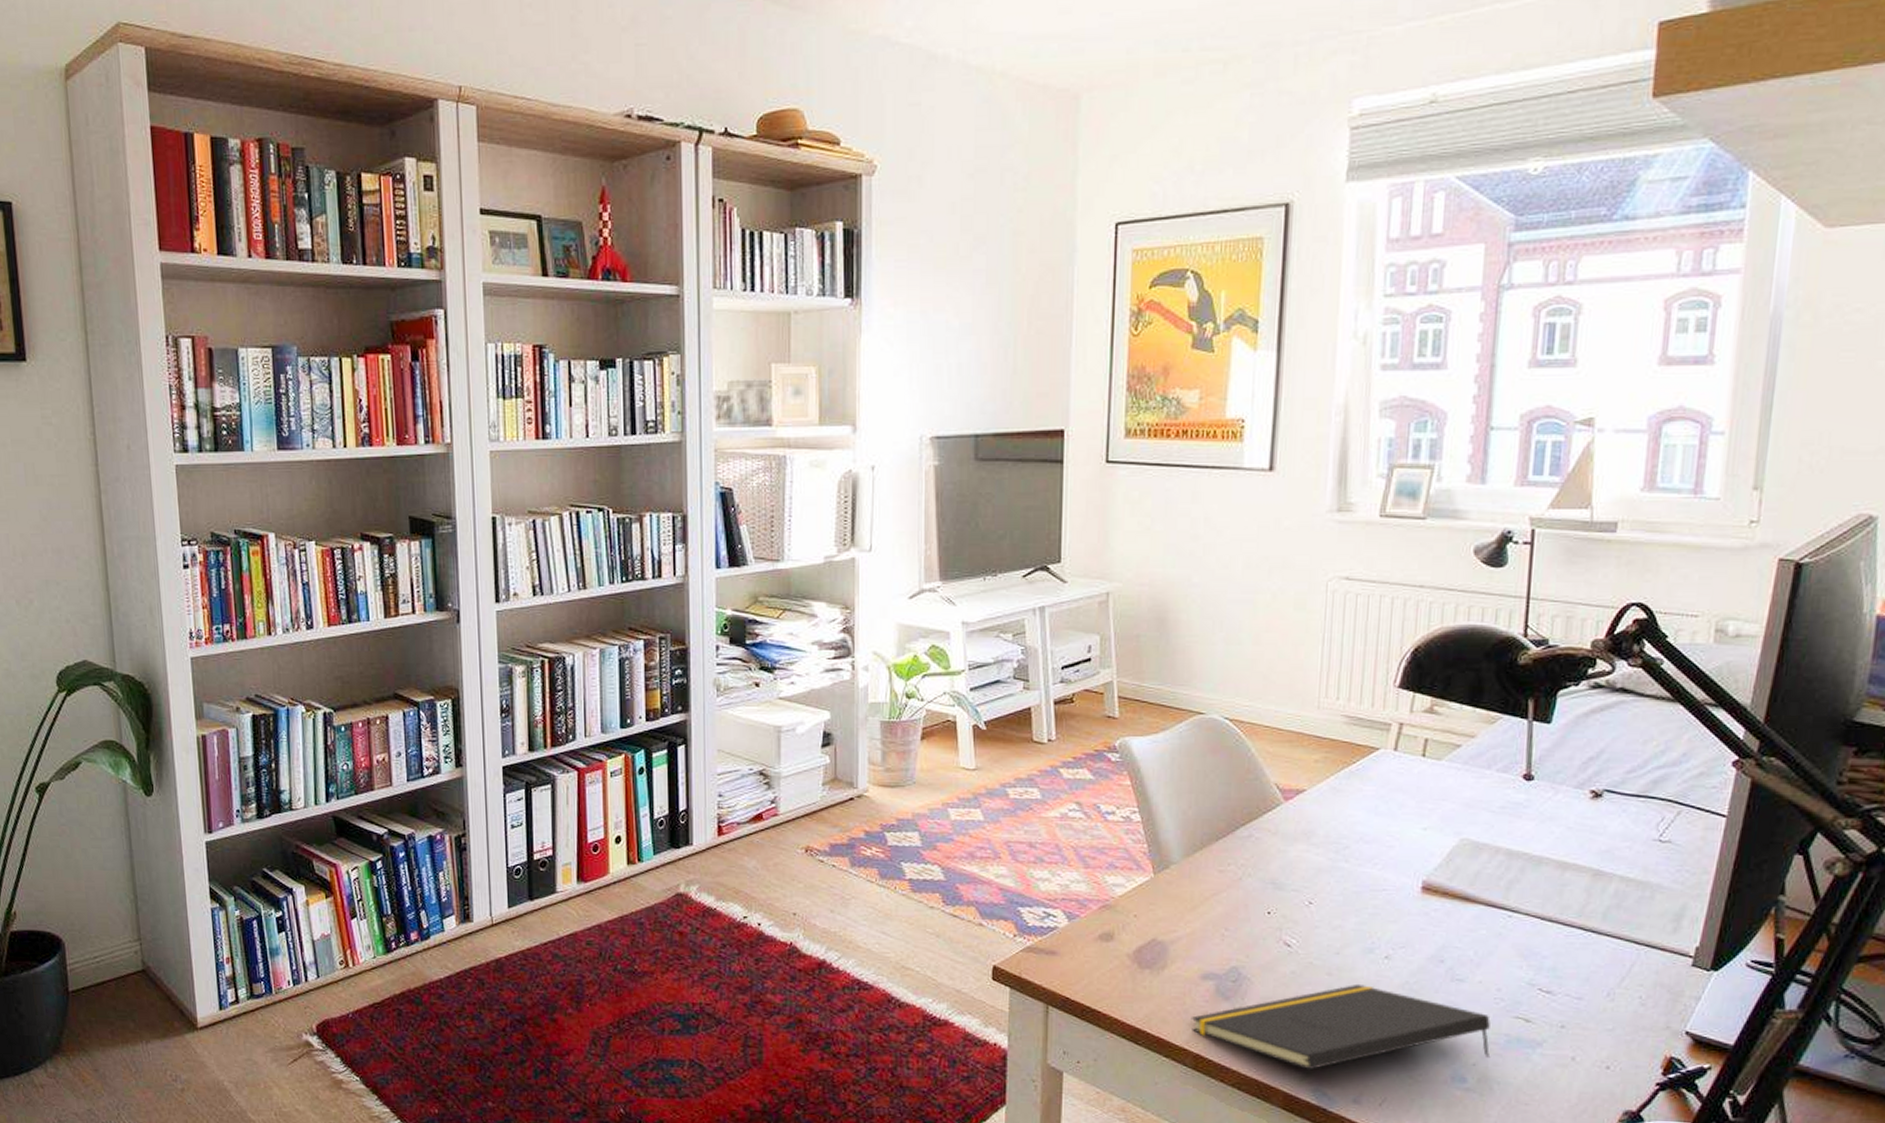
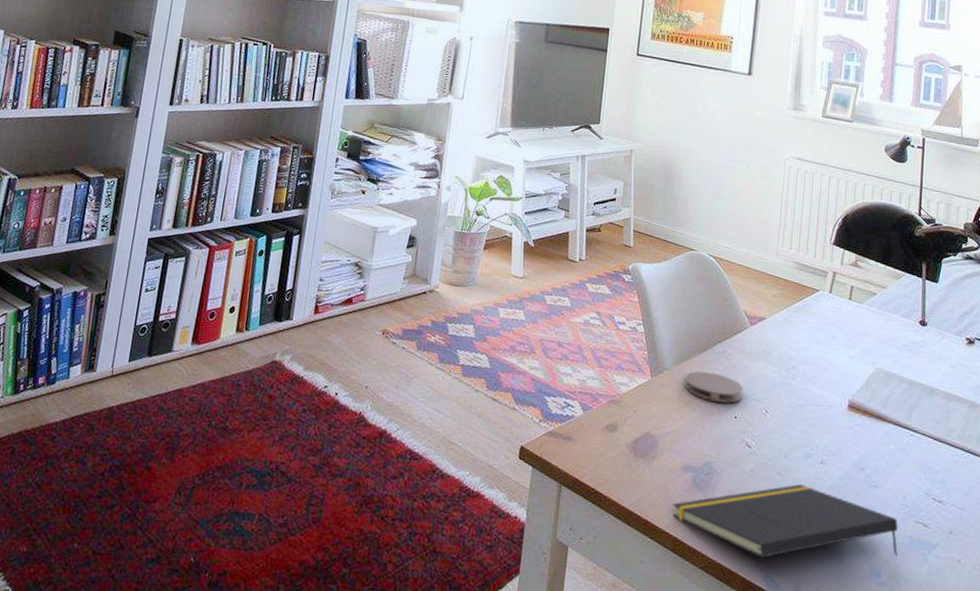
coaster: none [1198,861,1279,898] -> present [684,371,744,404]

